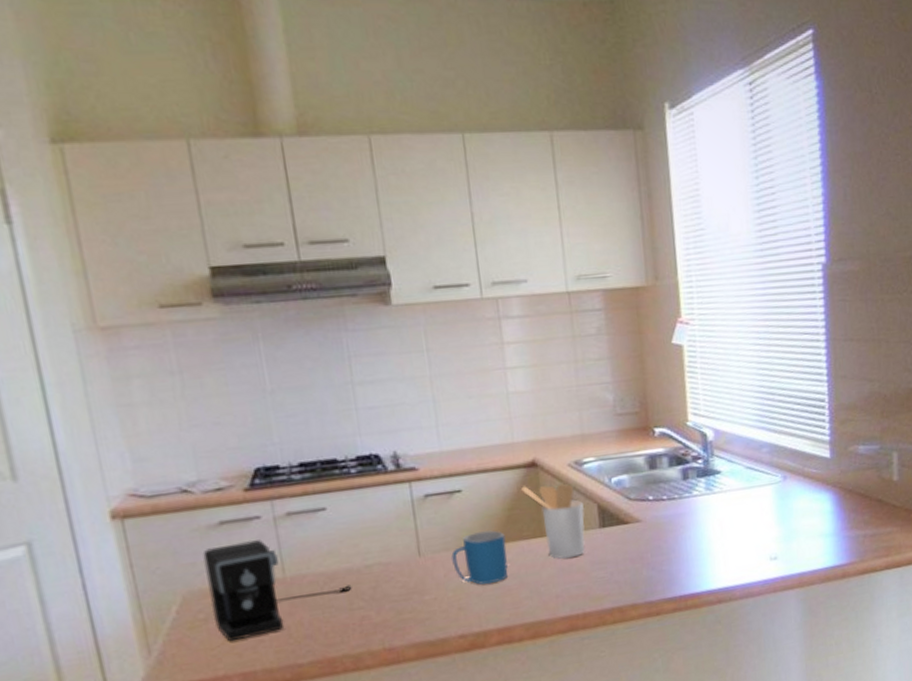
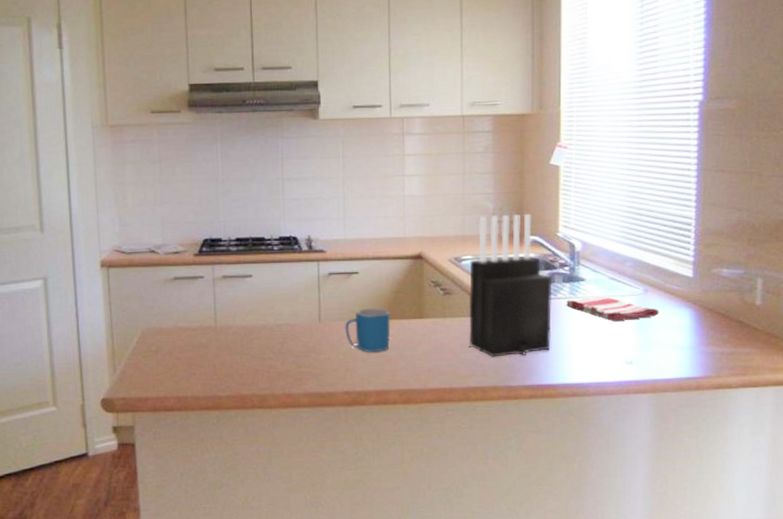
coffee maker: present [202,540,352,642] -> none [160,295,265,371]
utensil holder: present [521,483,585,559] -> none [407,274,459,340]
knife block: none [591,402,691,572] -> present [469,213,553,357]
dish towel: none [703,488,800,516] -> present [566,297,660,322]

